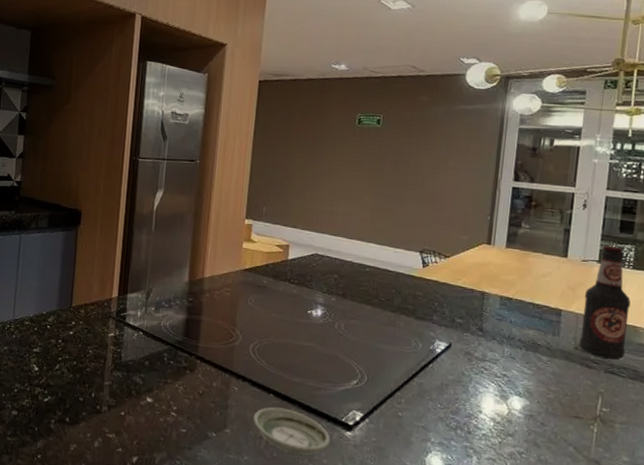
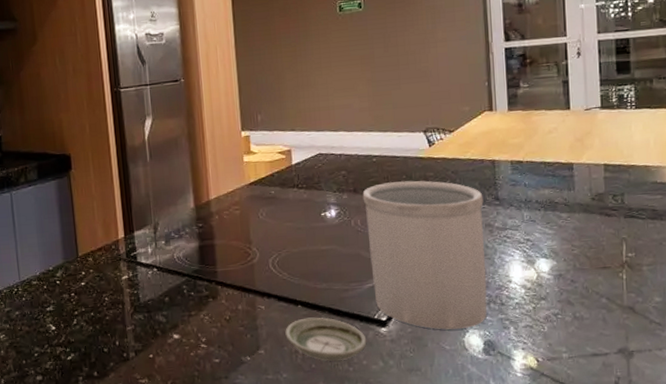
utensil holder: none [345,293,468,449] -> present [362,180,487,330]
bottle: present [579,245,631,360] -> none [593,89,641,204]

